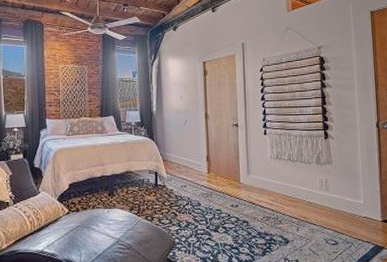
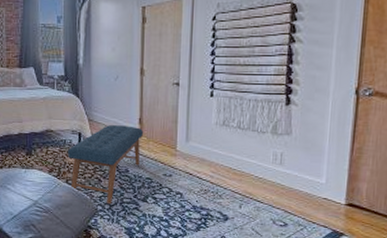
bench: none [145,163,211,237] -> present [67,125,143,205]

